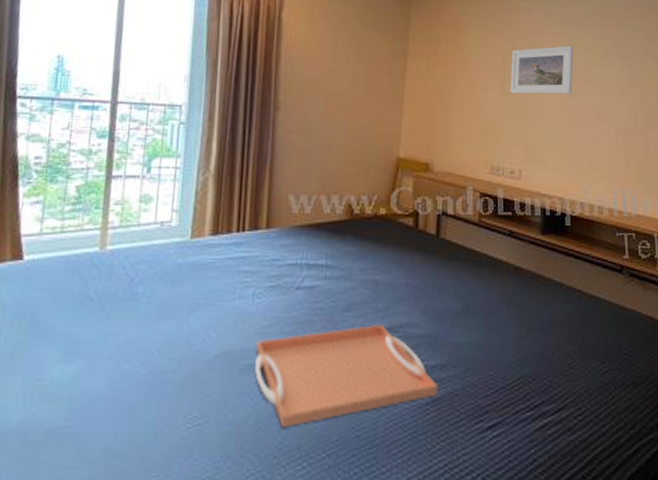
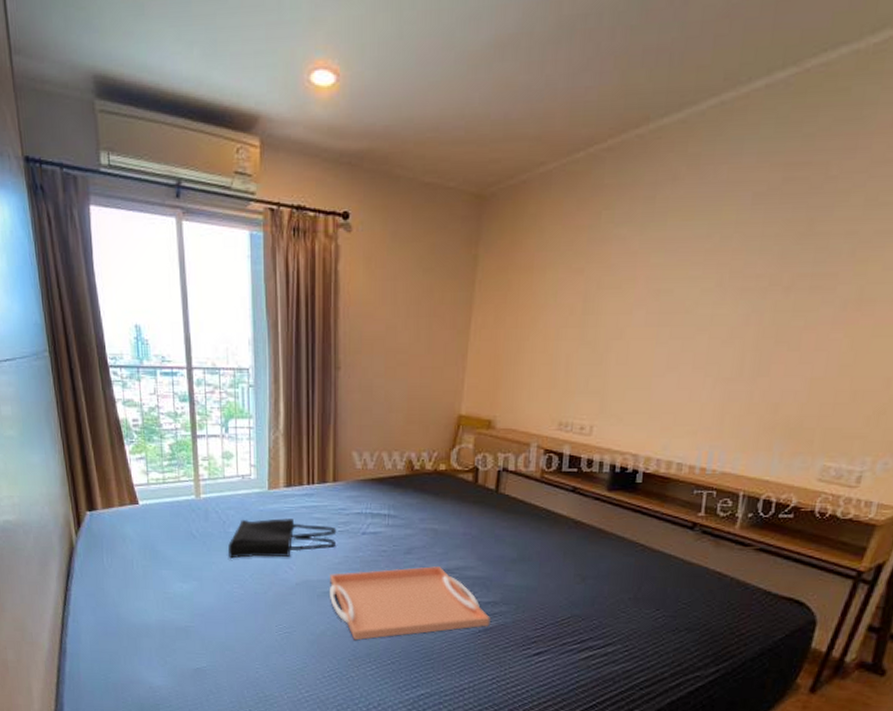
tote bag: none [132,273,268,327] -> present [228,518,337,559]
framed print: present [510,46,574,95] -> none [589,280,676,342]

